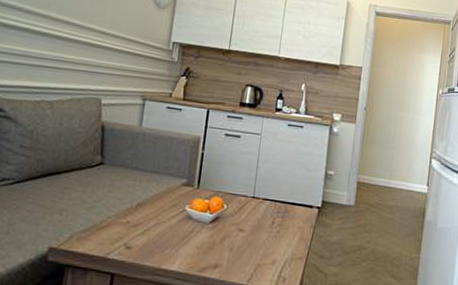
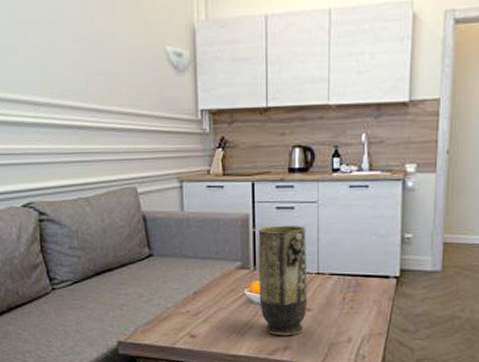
vase: none [197,150,248,254] -> present [258,225,308,336]

